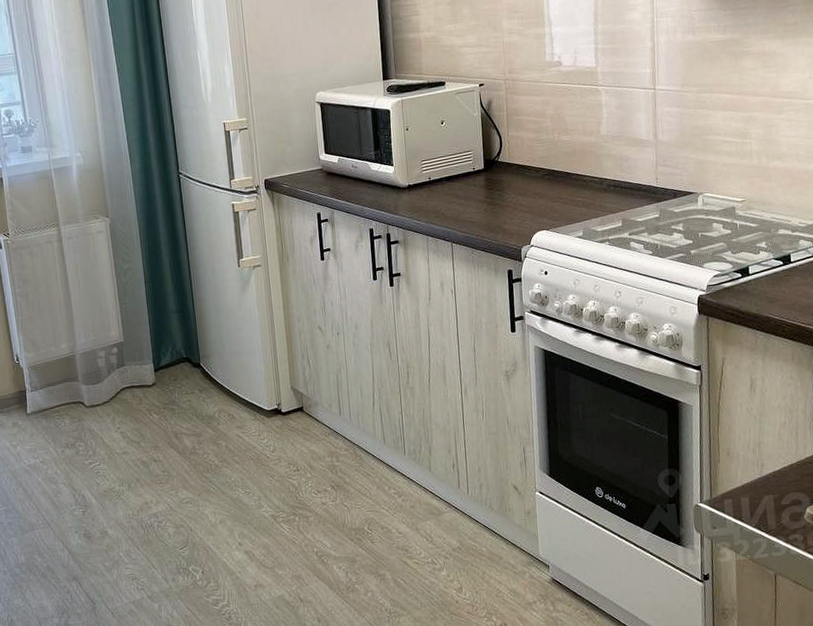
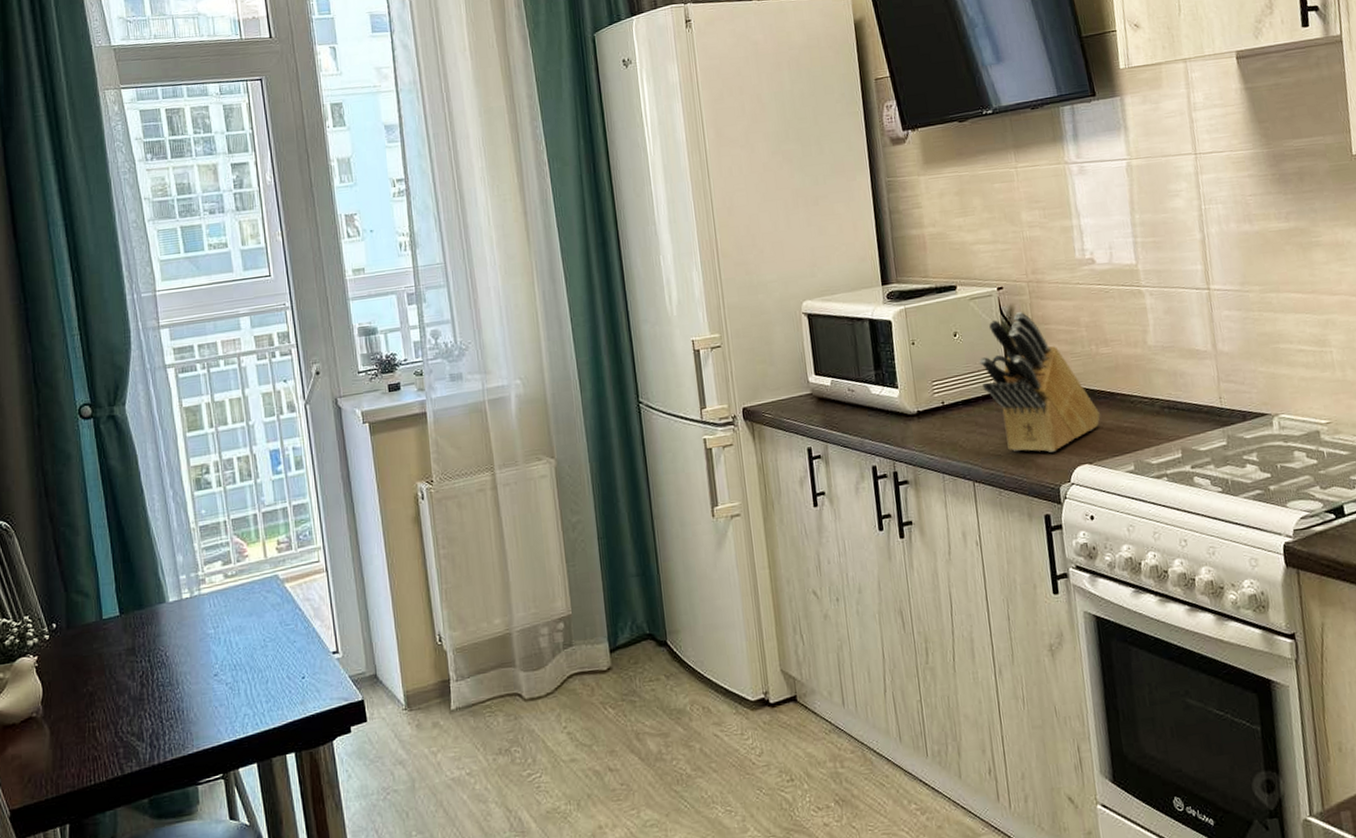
knife block: none [461,105,558,220] -> present [979,312,1100,452]

